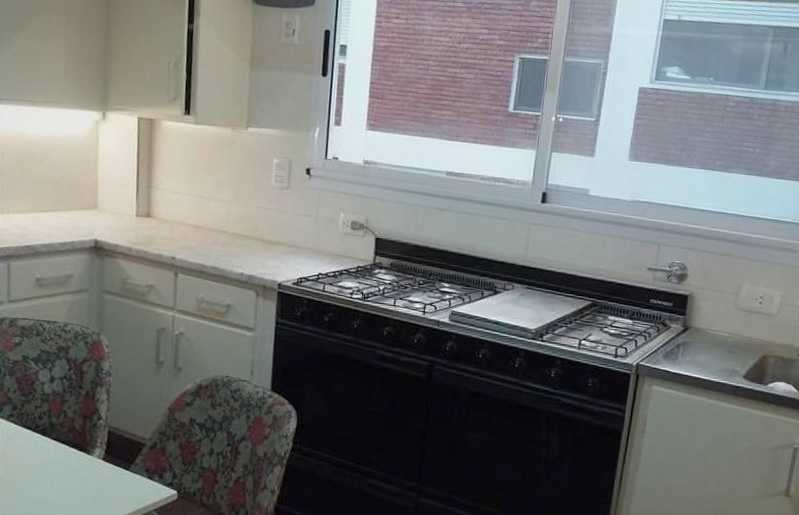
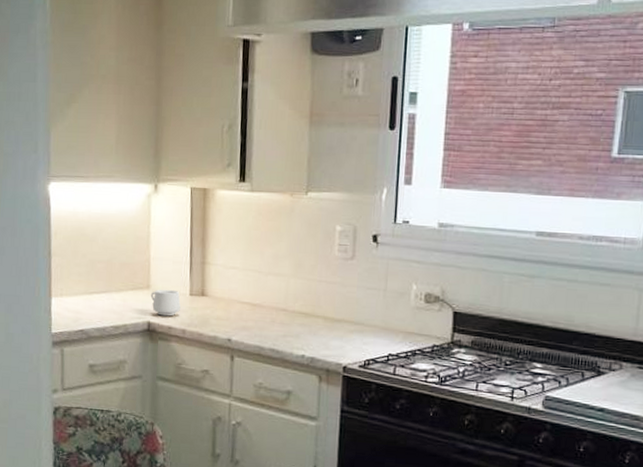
mug: none [98,210,127,235] -> present [150,289,181,316]

